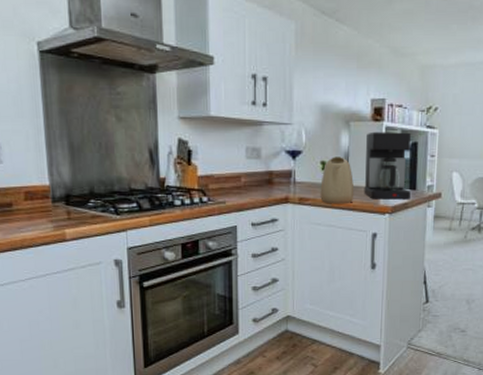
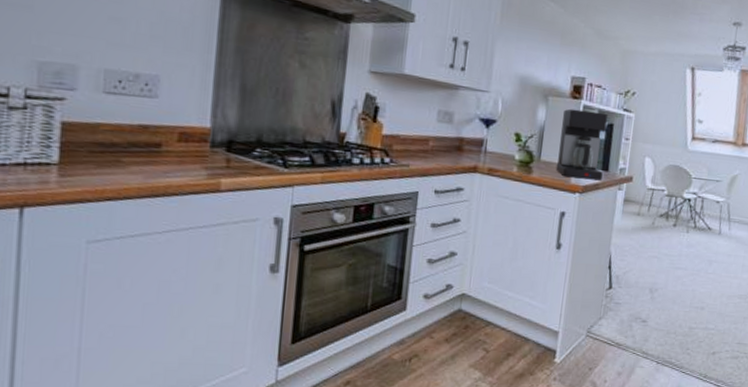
kettle: present [320,157,355,204] -> none [510,129,547,180]

